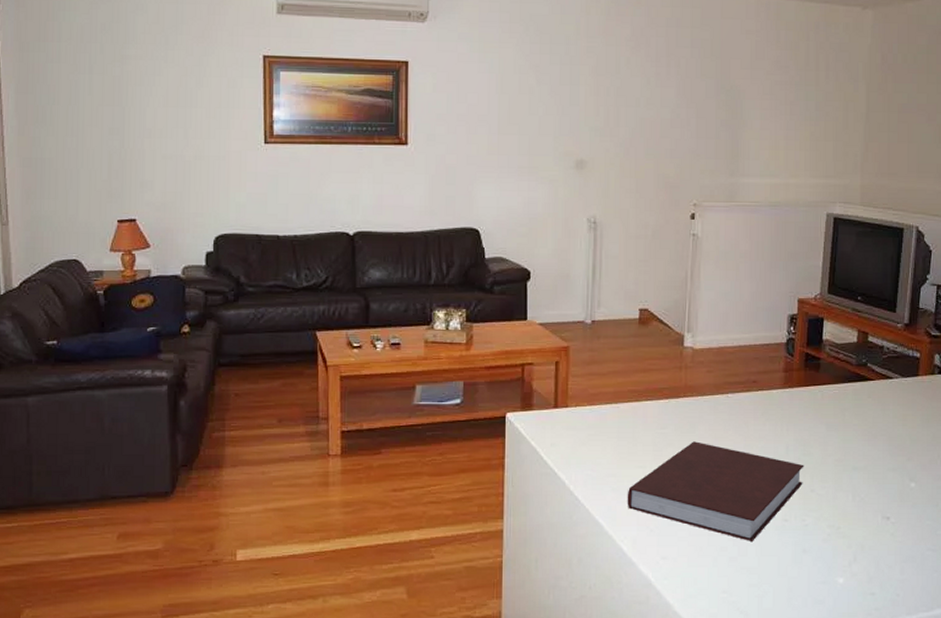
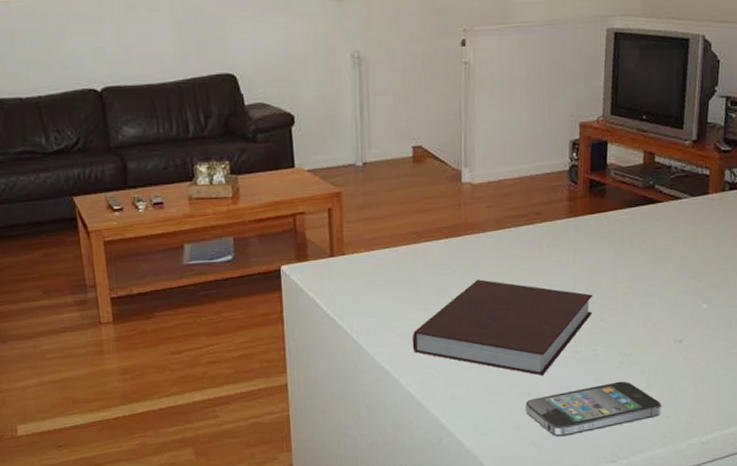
smartphone: none [734,553,867,605] -> present [525,381,662,437]

